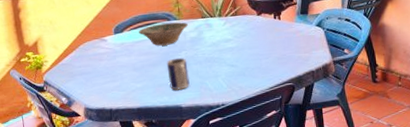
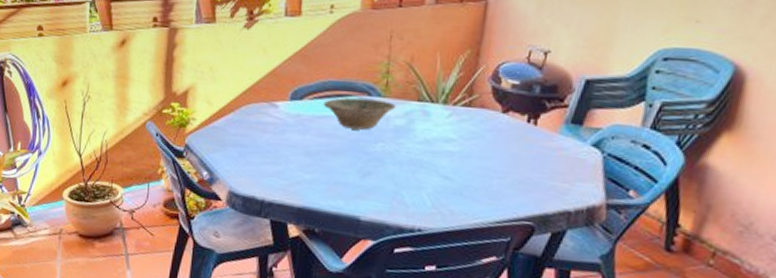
mug: present [166,57,190,90] -> none [349,149,382,196]

